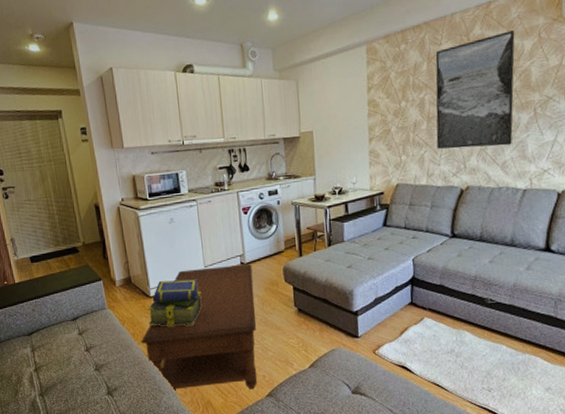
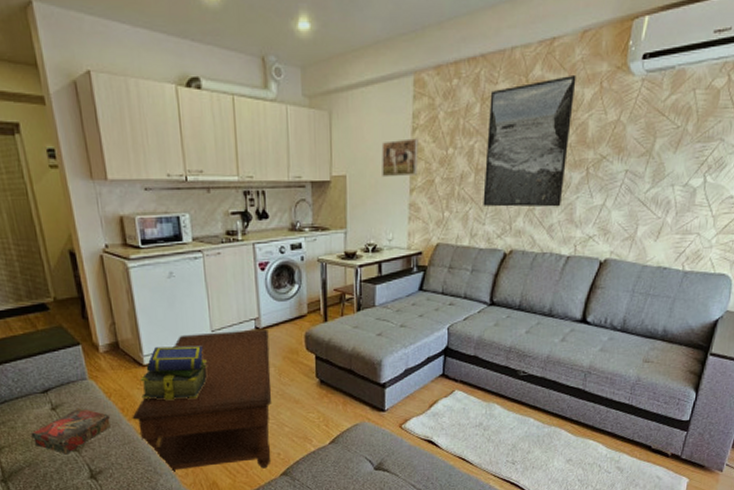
book: none [63,333,124,373] -> present [31,407,111,455]
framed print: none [342,96,375,131] -> present [381,138,419,178]

